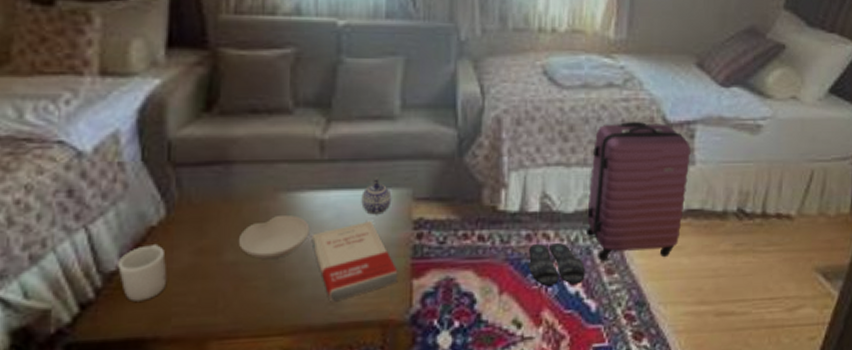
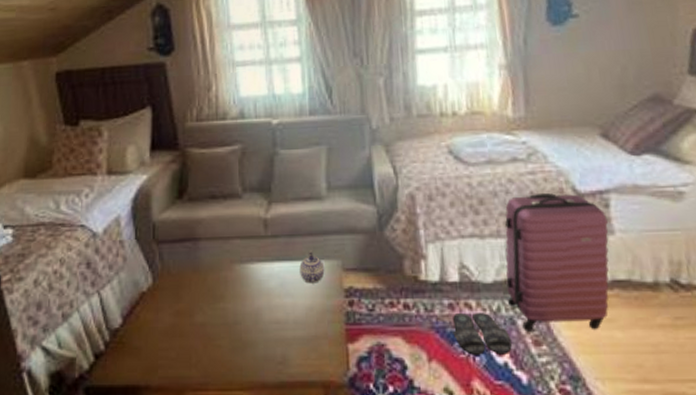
mug: present [118,243,167,302] -> none [120,306,154,354]
bowl: present [238,214,310,259] -> none [205,283,260,321]
book: present [311,221,398,302] -> none [261,289,335,362]

